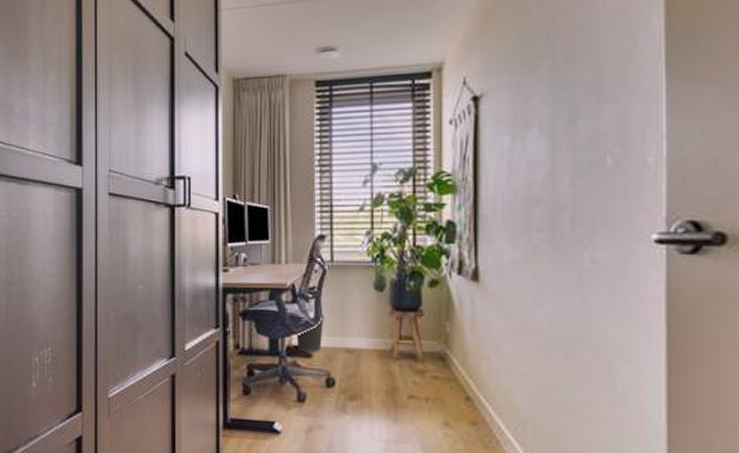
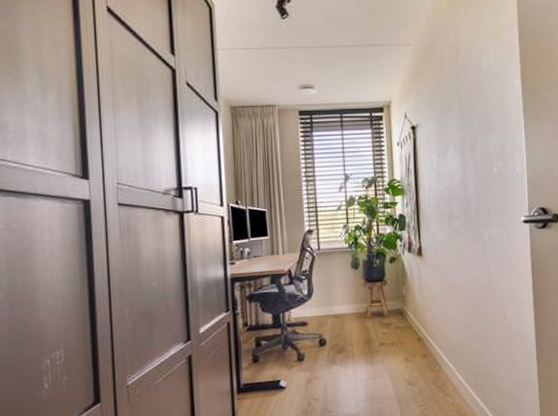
wastebasket: present [296,313,325,352] -> none [294,290,316,322]

